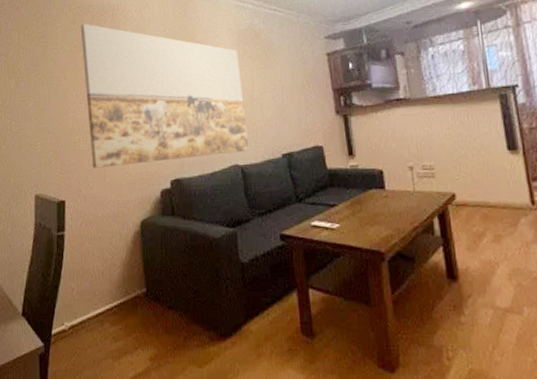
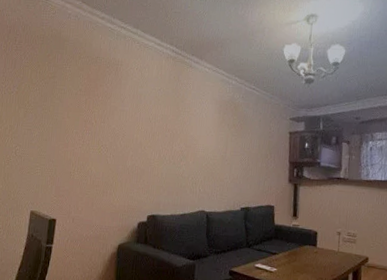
wall art: present [80,23,250,168] -> none [83,72,218,202]

